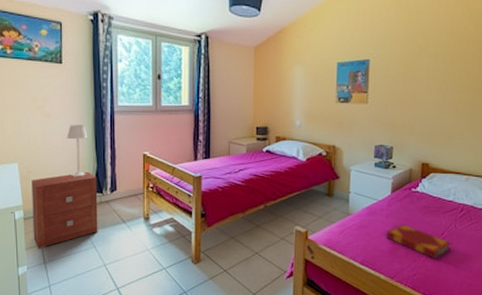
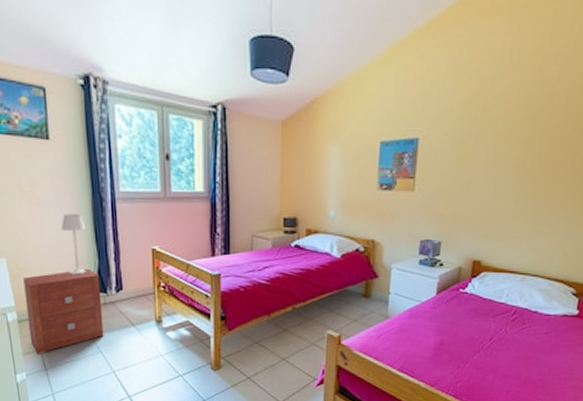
hardback book: present [386,224,451,260] -> none [428,328,500,366]

